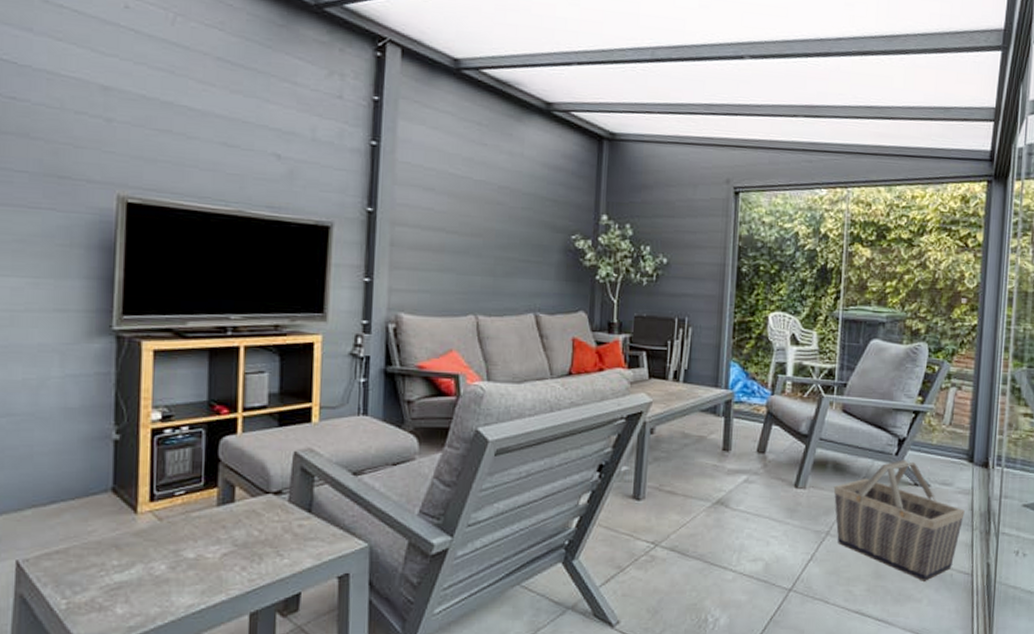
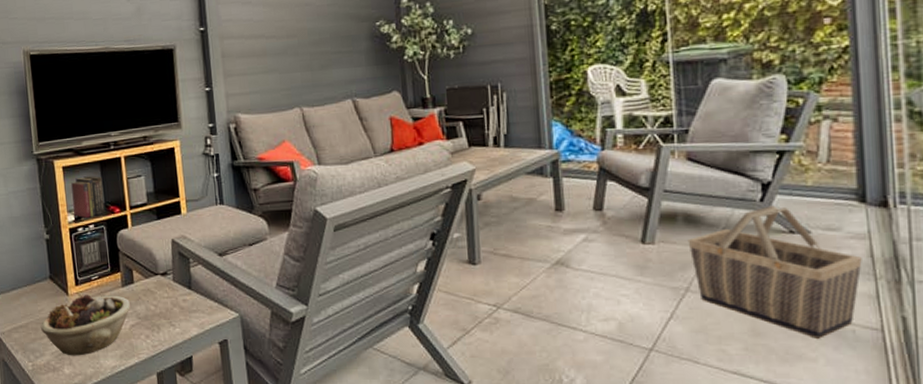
succulent planter: none [89,514,227,592] -> present [41,295,131,356]
books: none [162,365,210,419] -> present [71,176,106,219]

